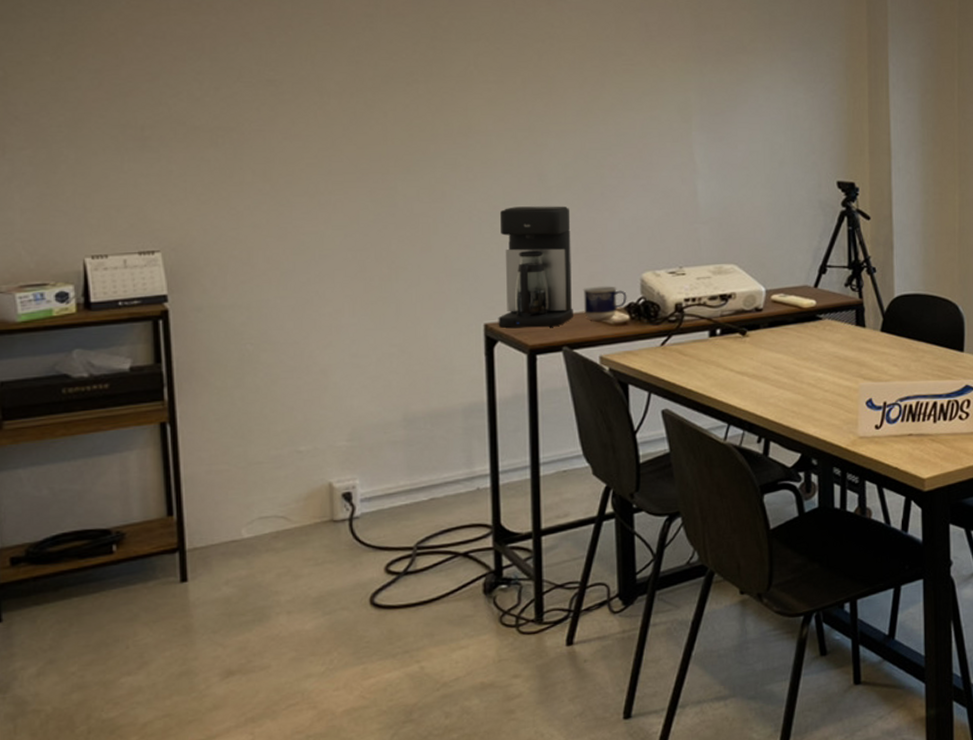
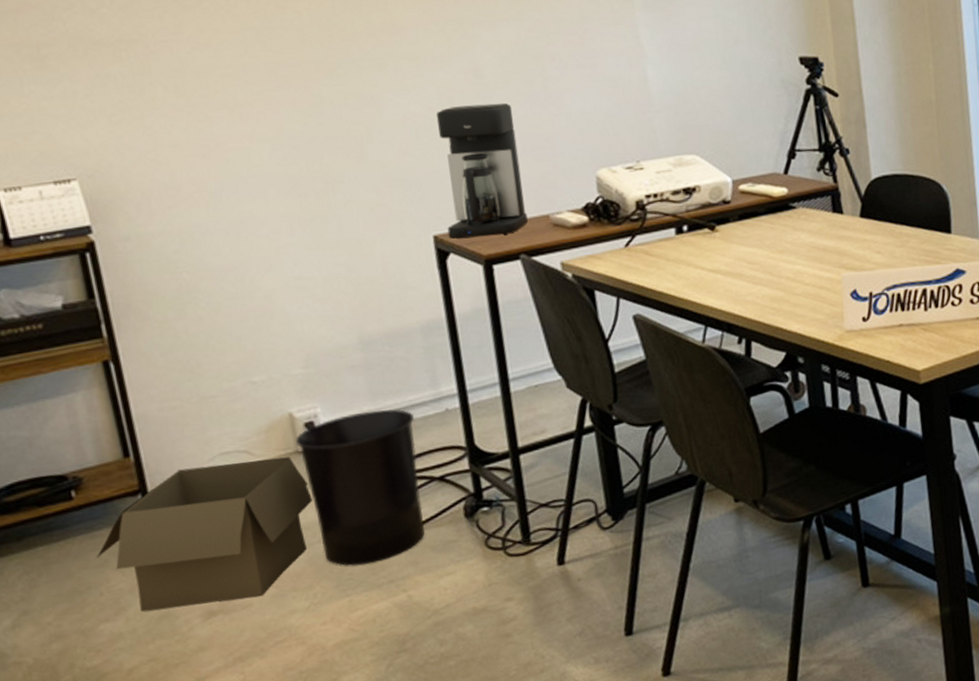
box: none [128,525,341,667] -> present [97,457,313,612]
waste bin: none [331,485,447,634] -> present [295,409,425,566]
cup: present [583,286,627,322] -> none [535,186,584,226]

